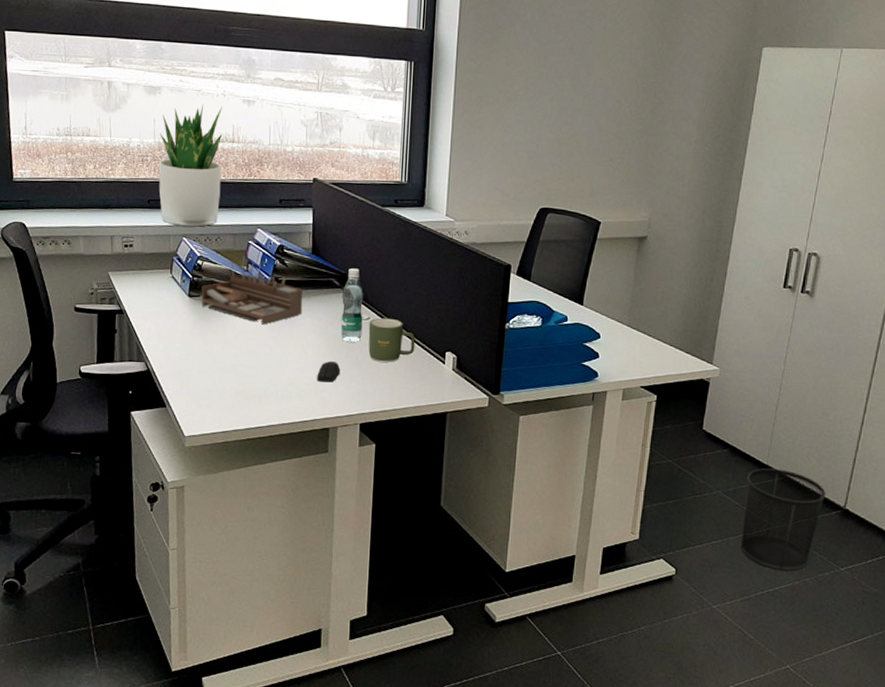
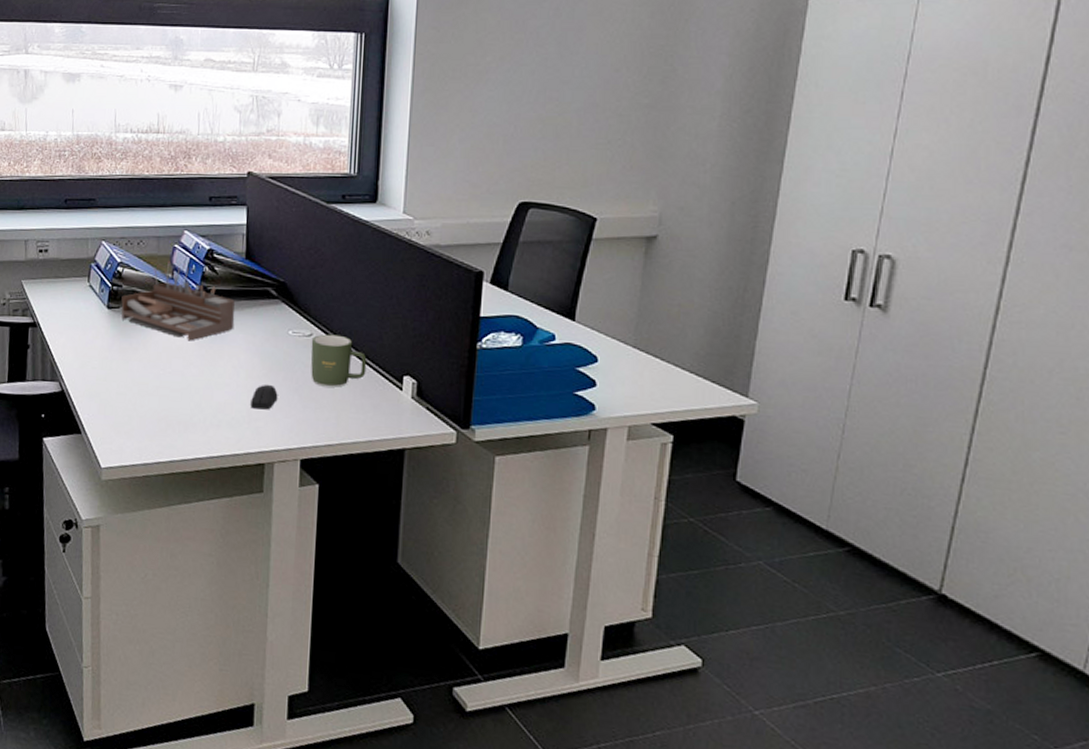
planter: present [159,104,223,227] -> none [76,91,147,229]
bottle: present [340,268,364,342] -> none [278,276,306,363]
waste bin: present [740,468,826,571] -> none [791,534,912,673]

